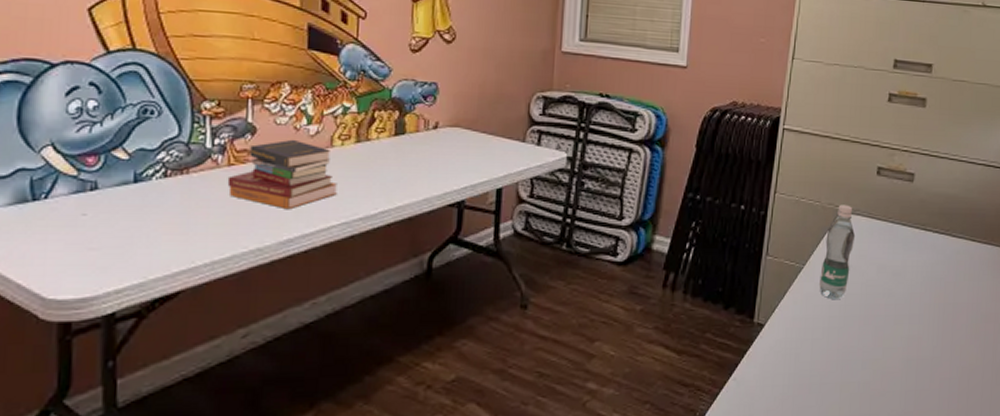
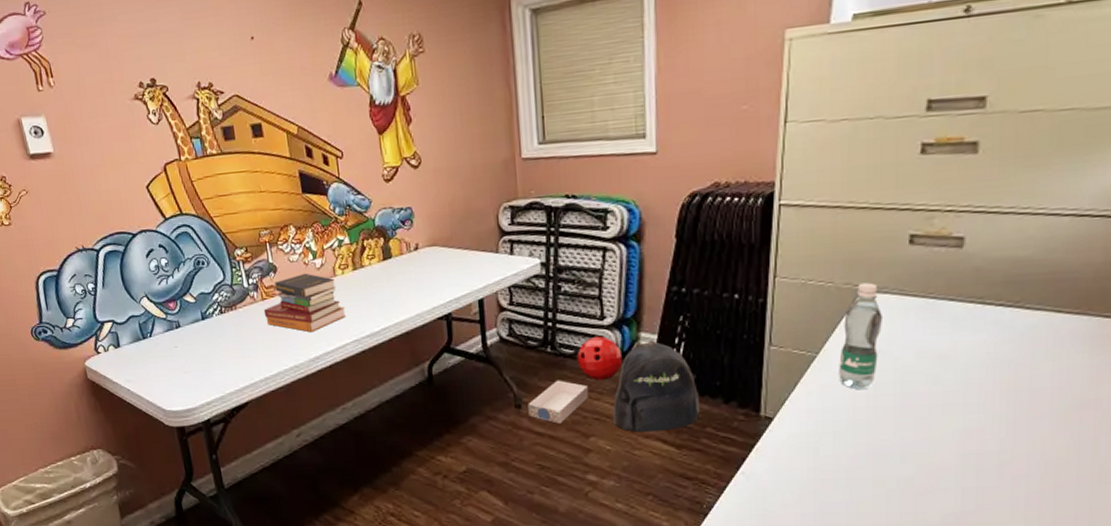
toy box: none [534,279,599,327] -> present [528,380,588,424]
ball: none [591,236,637,282] -> present [577,336,623,381]
backpack: none [619,244,703,337] -> present [612,340,700,432]

